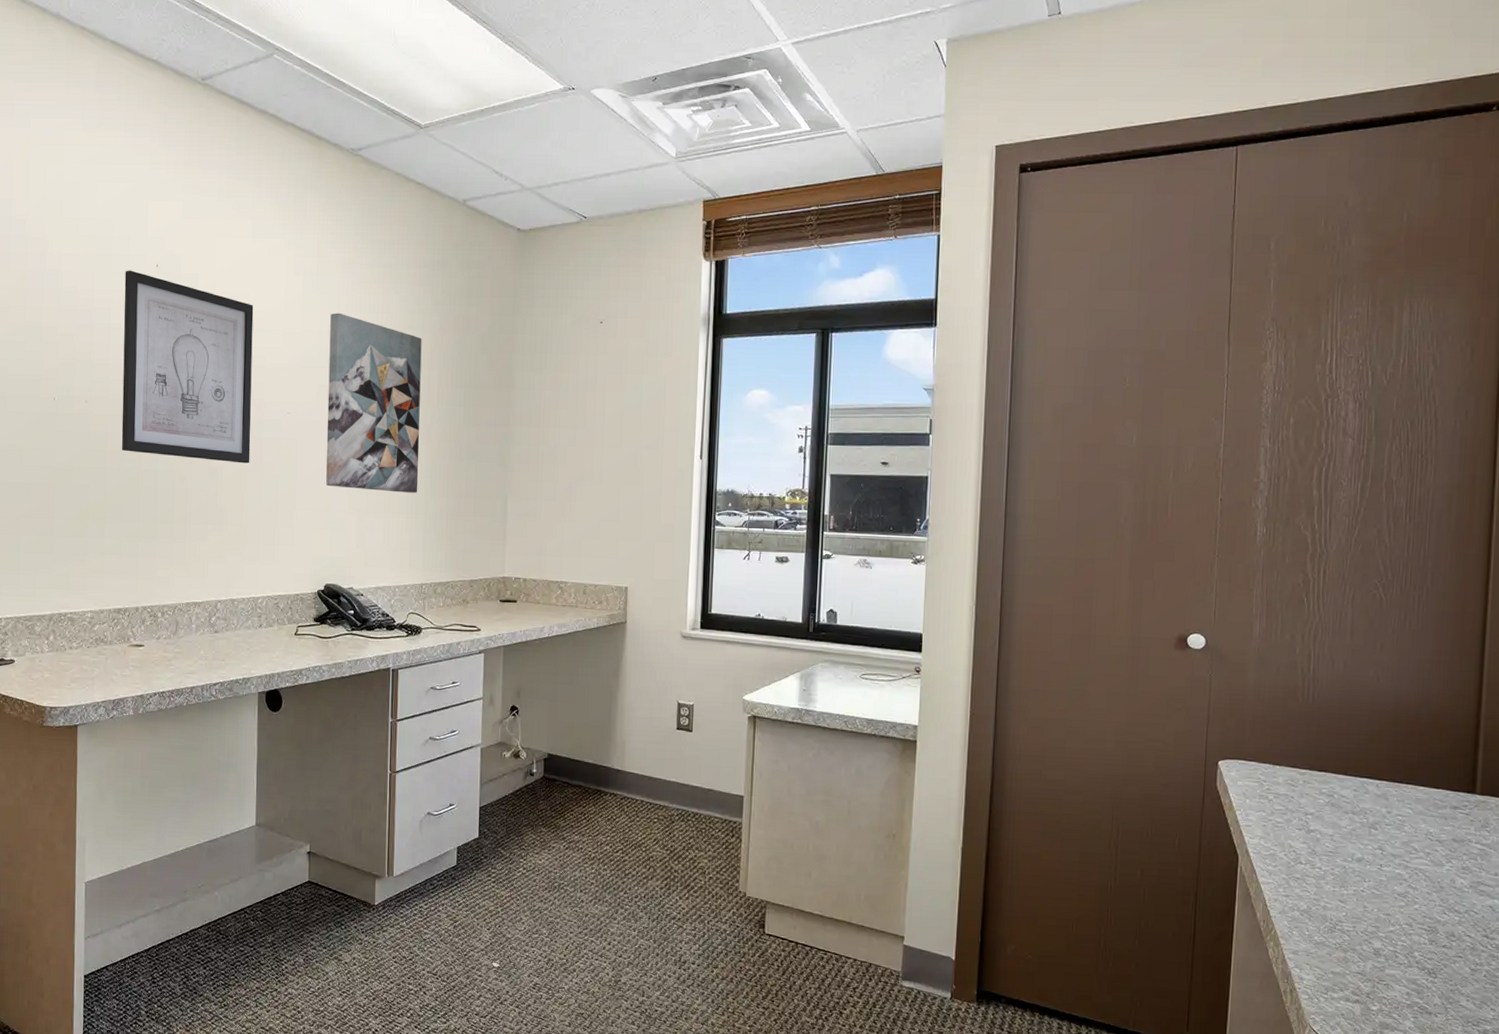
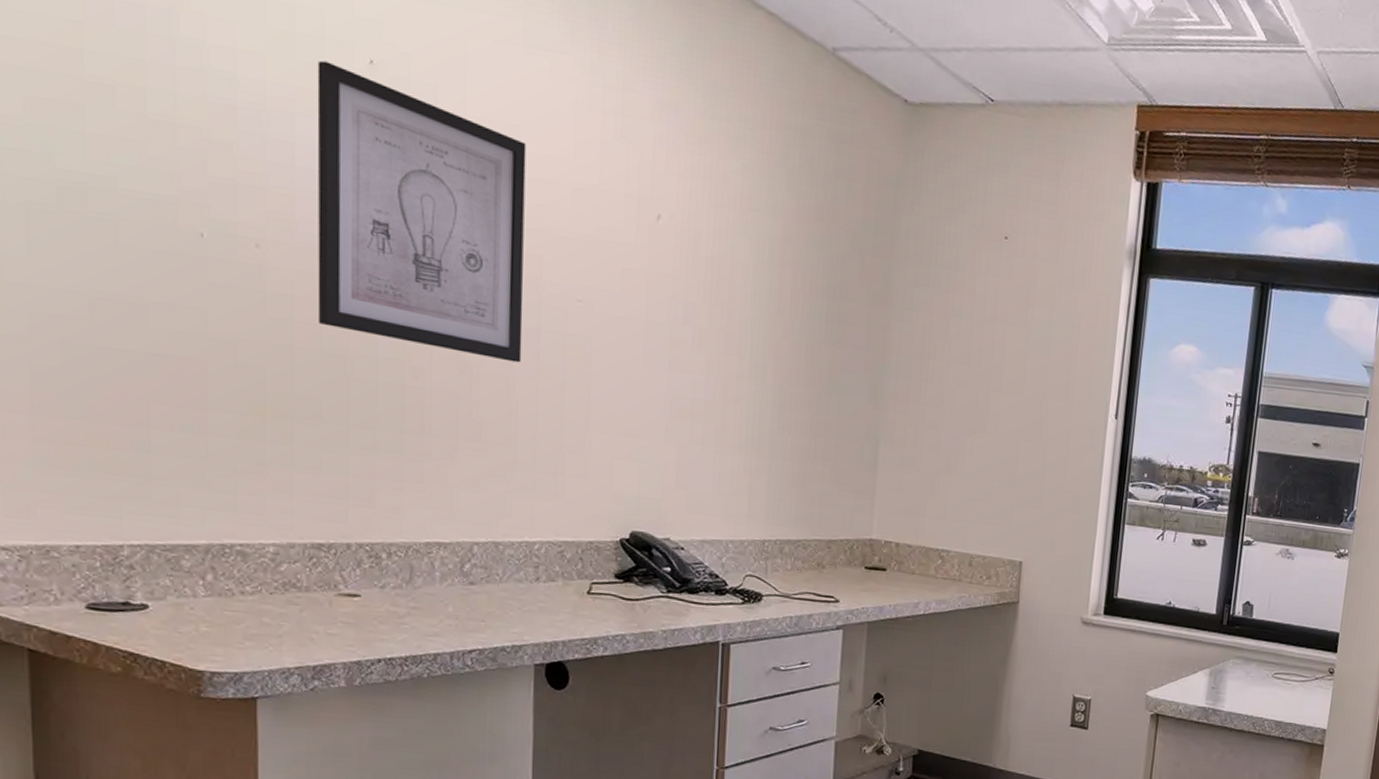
wall art: present [326,312,422,493] -> none [633,172,772,425]

